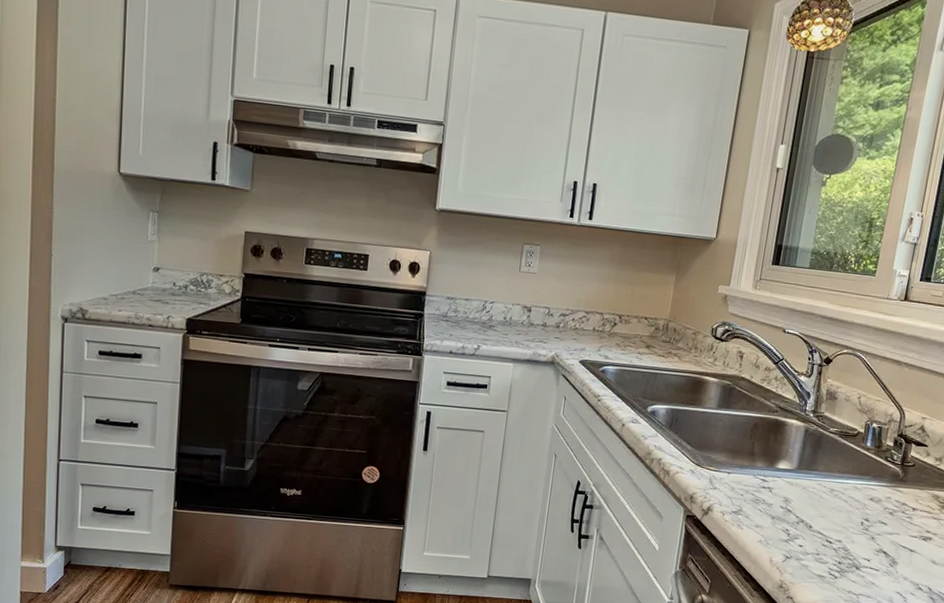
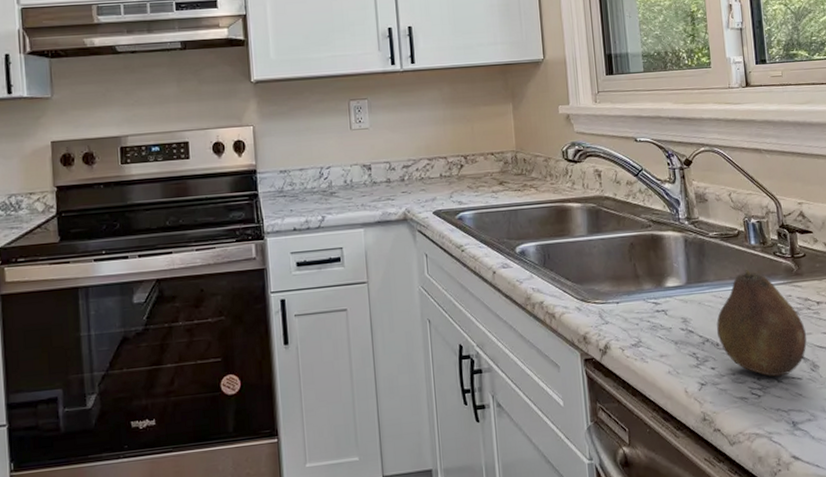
fruit: none [812,466,895,565] -> present [716,269,807,377]

